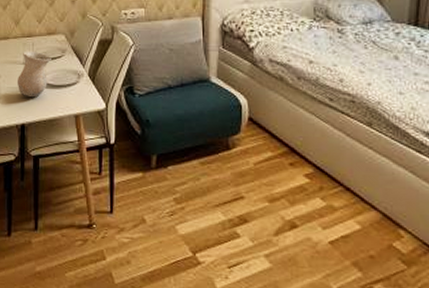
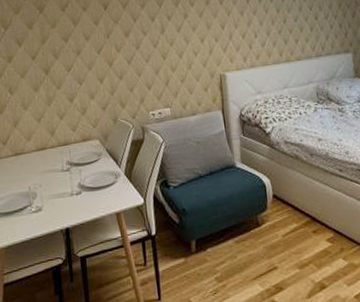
vase: present [16,51,51,98] -> none [57,158,89,202]

